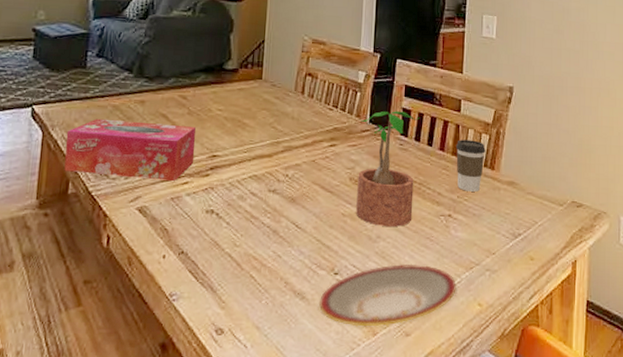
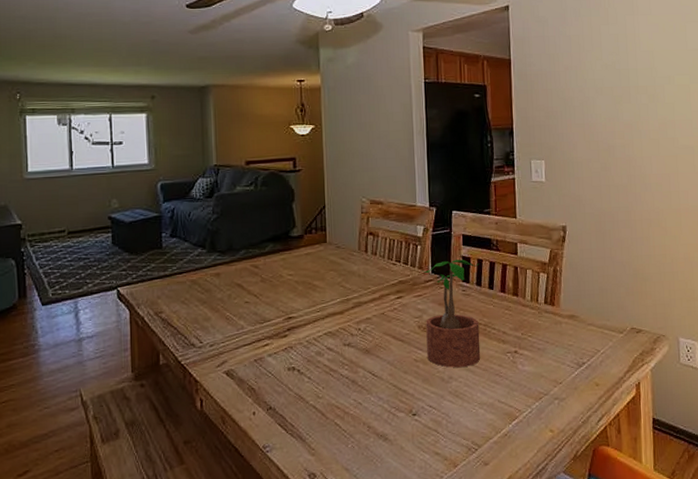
tissue box: present [64,118,196,181] -> none [151,292,272,345]
plate: present [318,263,456,327] -> none [400,399,528,461]
coffee cup: present [456,139,486,192] -> none [516,280,545,328]

